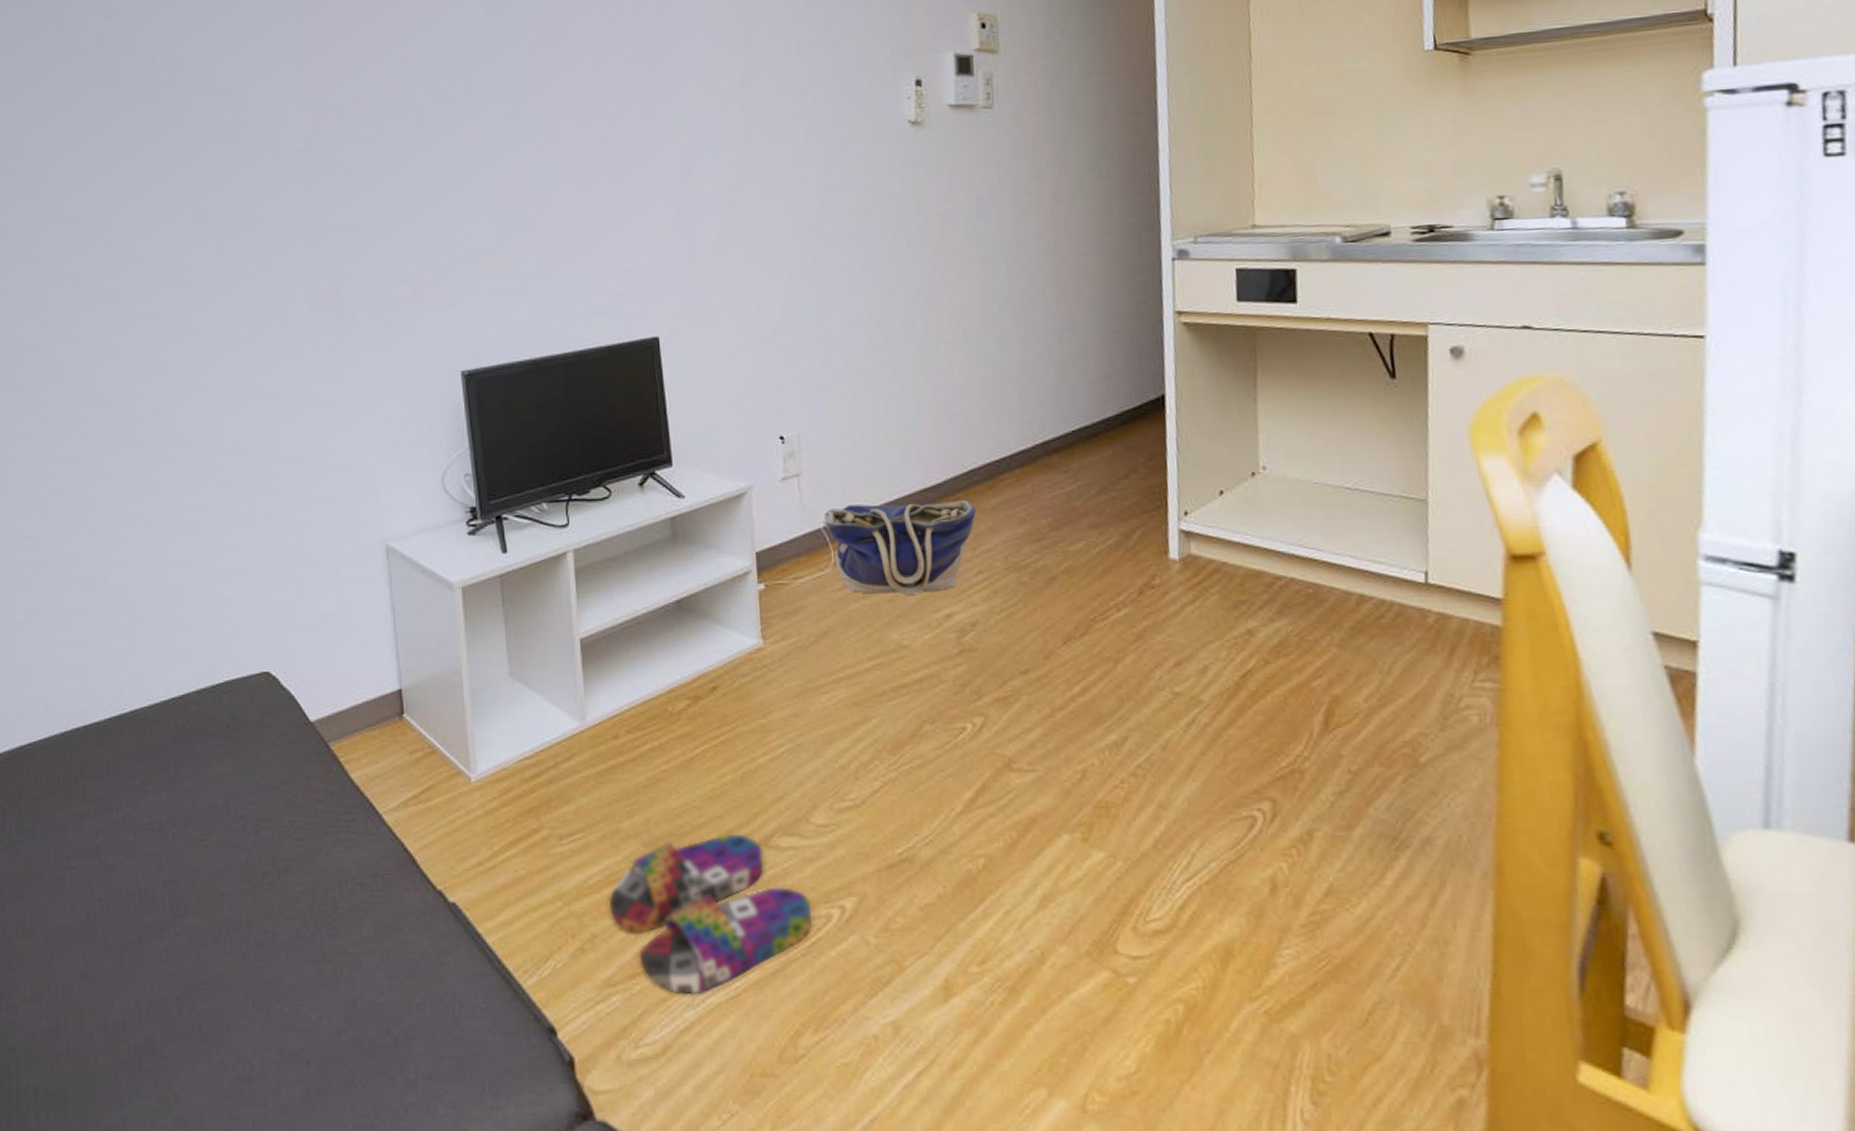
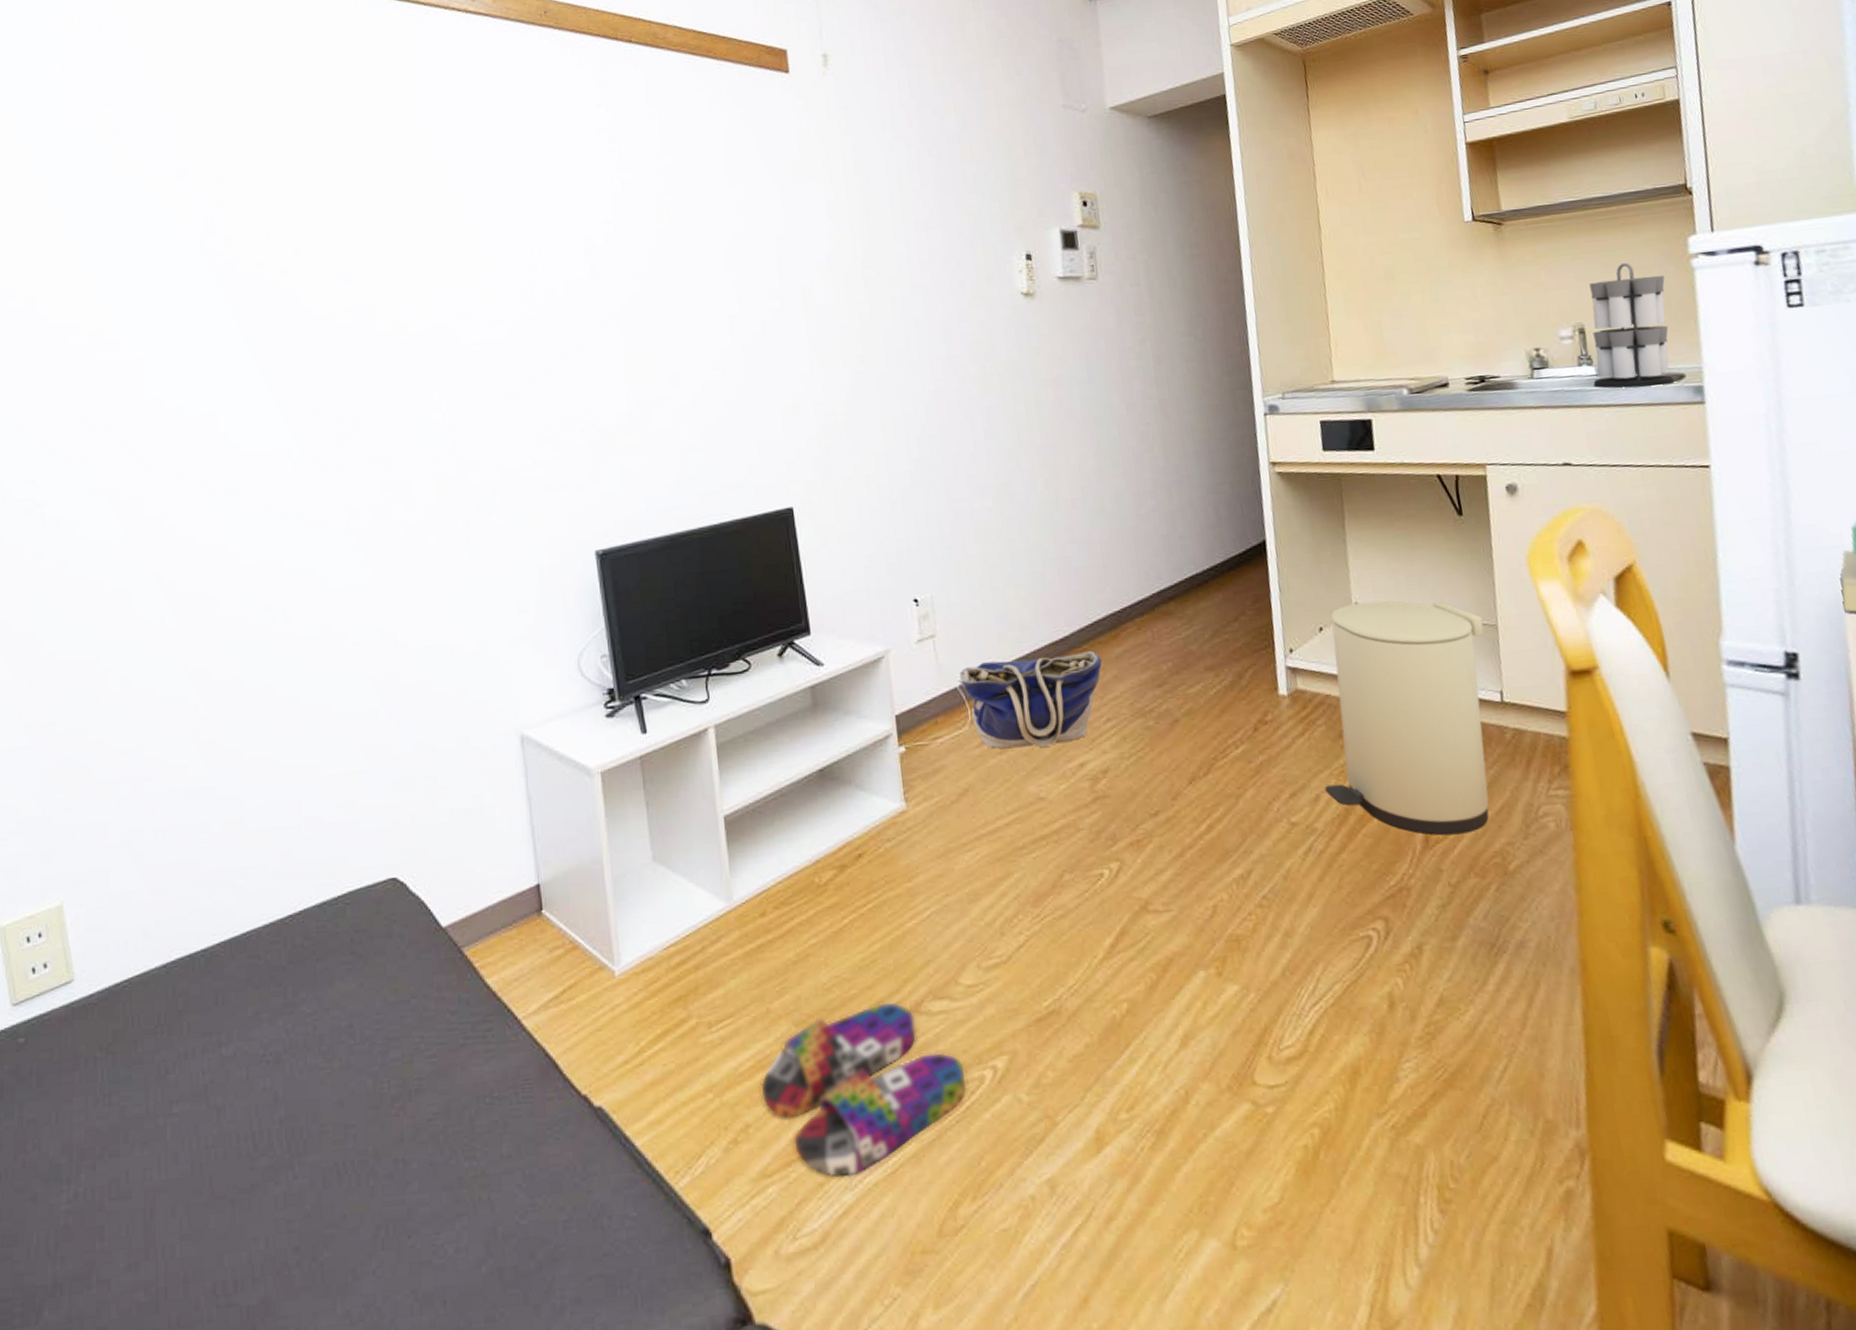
pedal bin: none [1214,466,1411,720] -> present [1325,600,1490,835]
spice rack: none [1567,100,1670,245] -> present [1589,262,1675,389]

